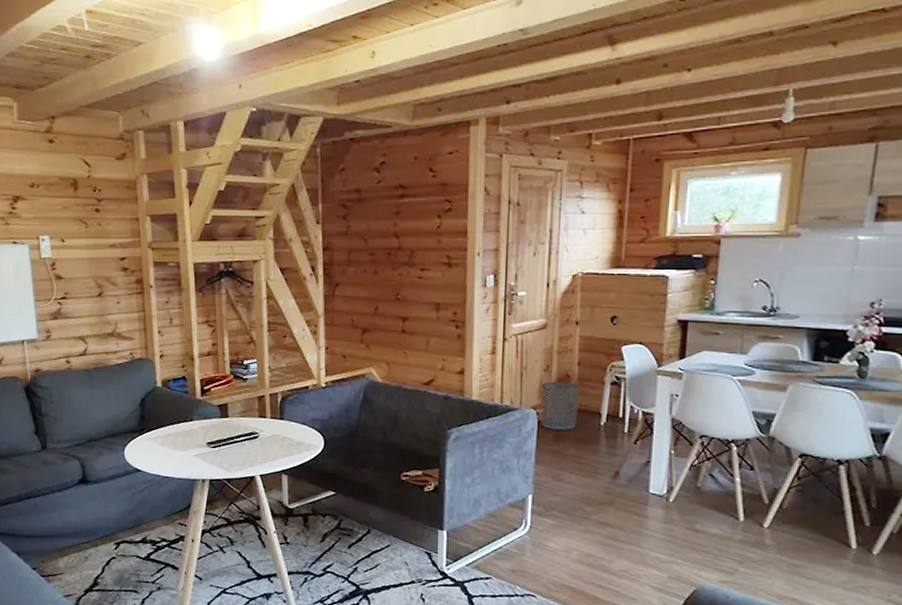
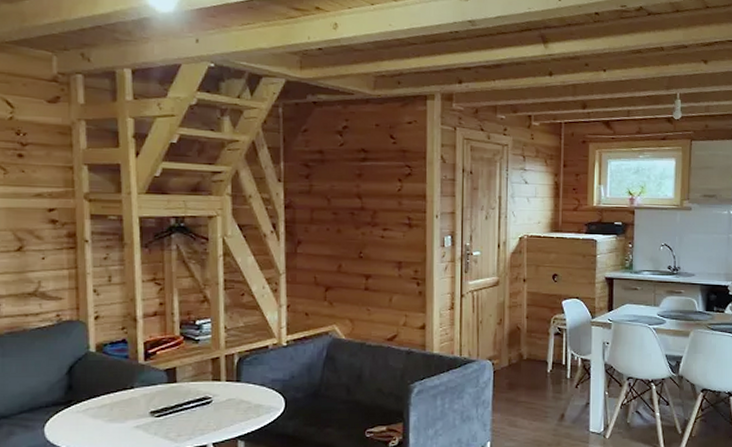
waste bin: present [540,381,580,430] -> none [495,334,529,379]

